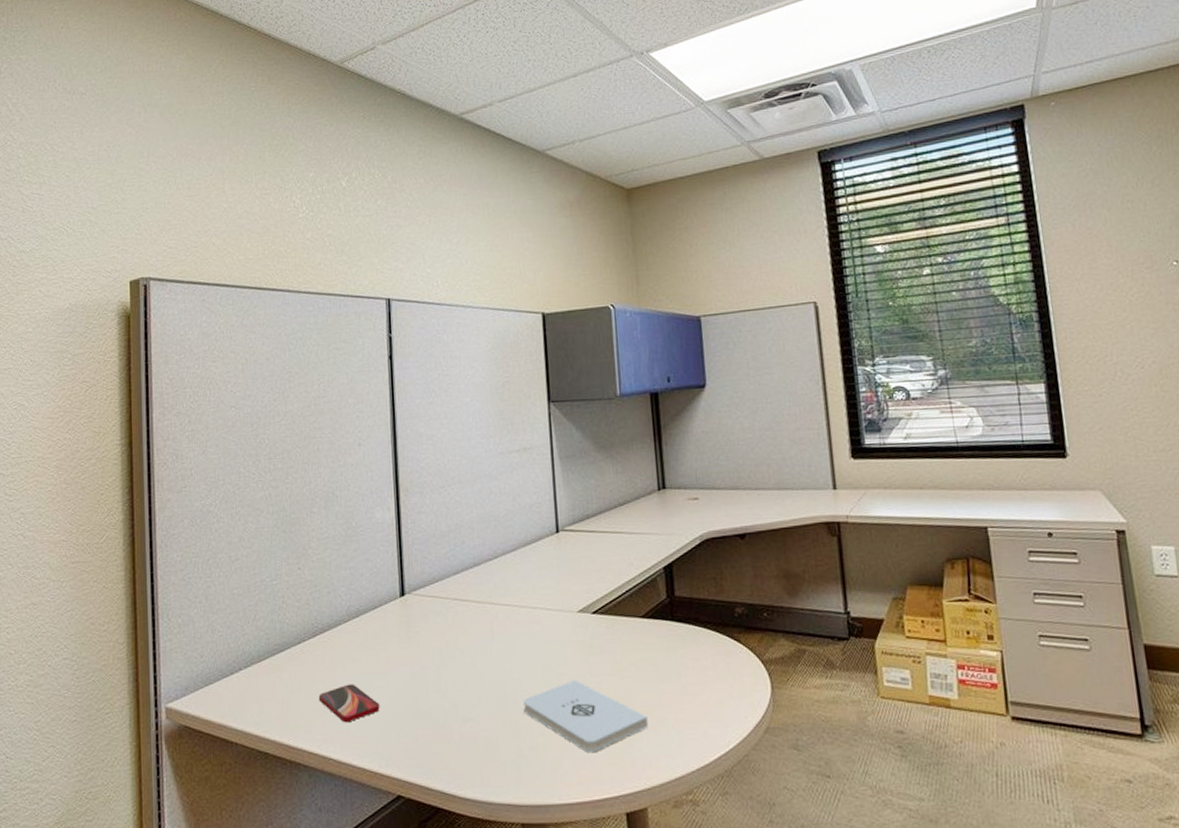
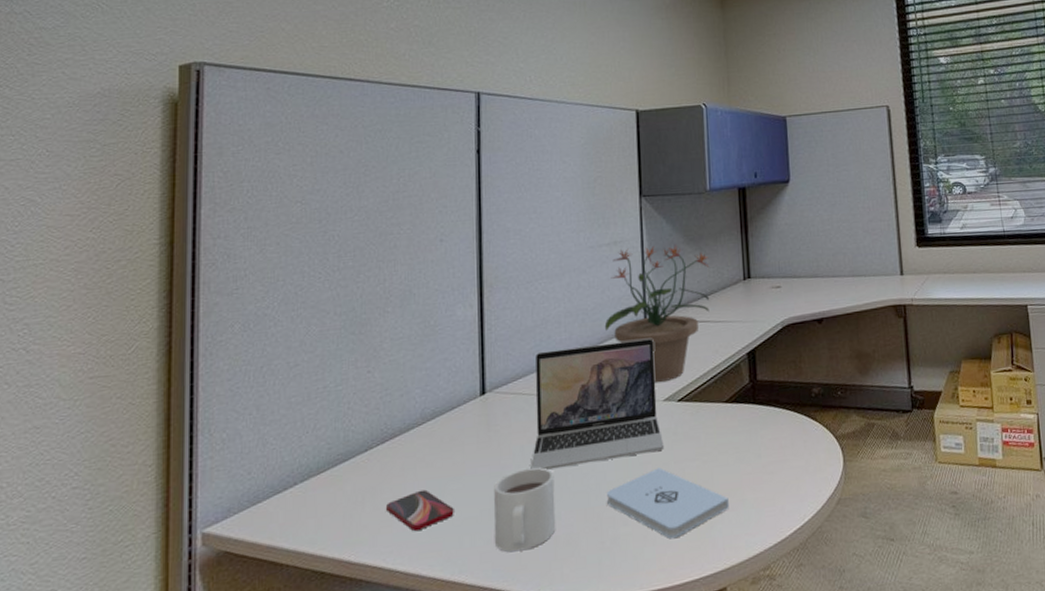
mug: none [415,670,475,751] -> present [494,467,556,553]
laptop: none [449,547,580,674] -> present [530,338,665,470]
potted plant: none [516,452,623,593] -> present [604,244,710,382]

